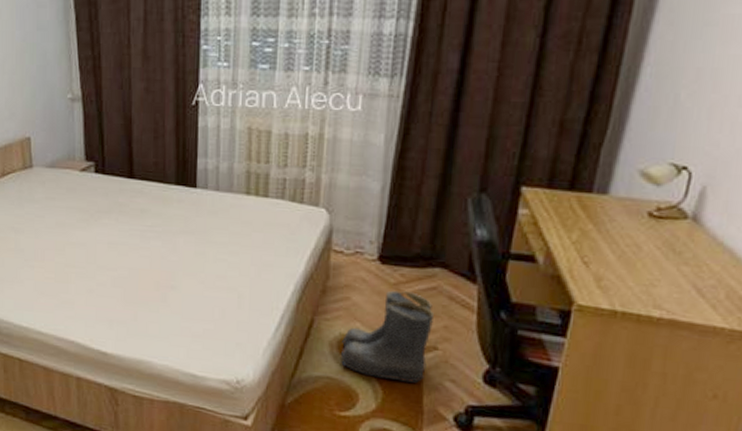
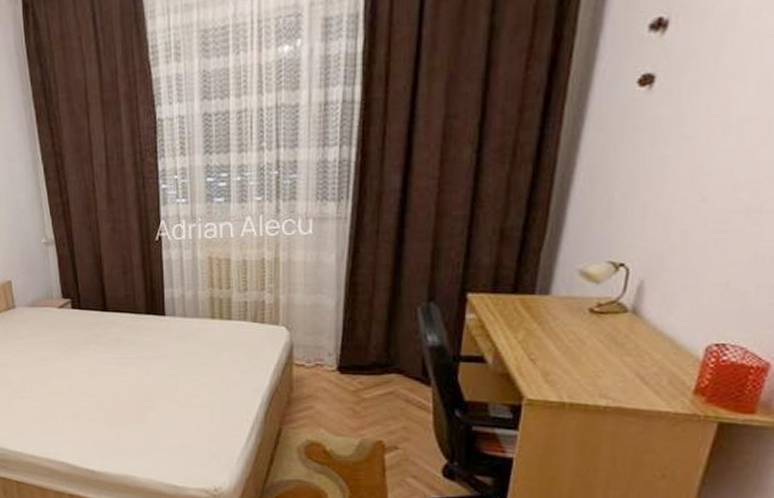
boots: present [341,290,434,383] -> none [308,397,392,482]

